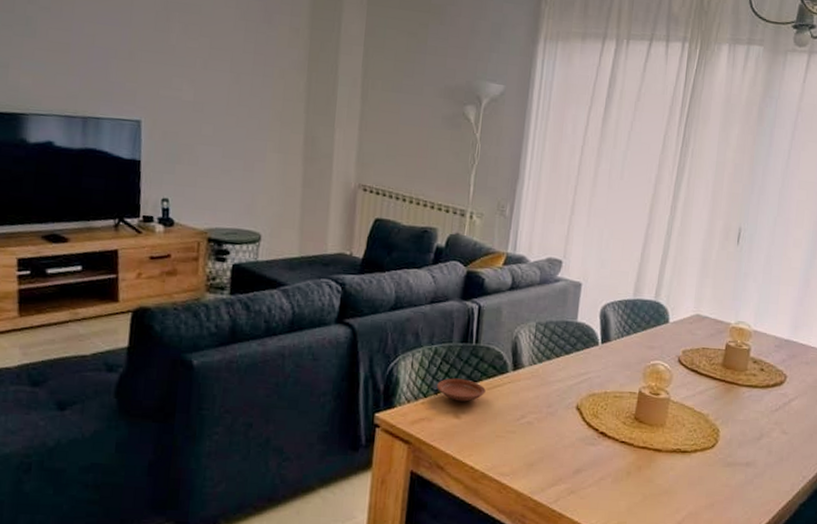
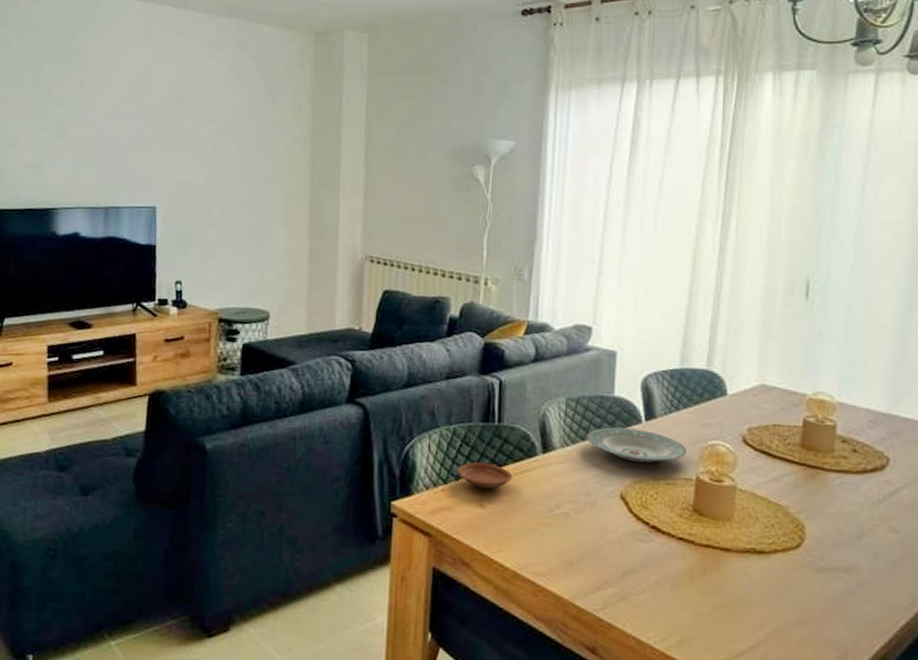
plate: none [551,348,633,379] -> present [587,427,687,463]

